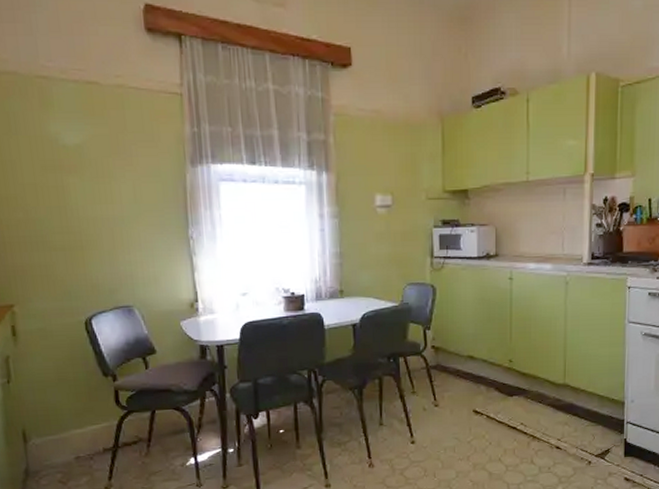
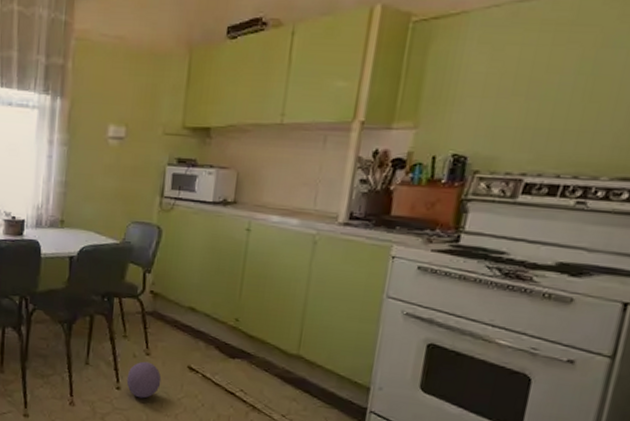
ball: none [419,412,451,448] -> present [126,361,162,399]

